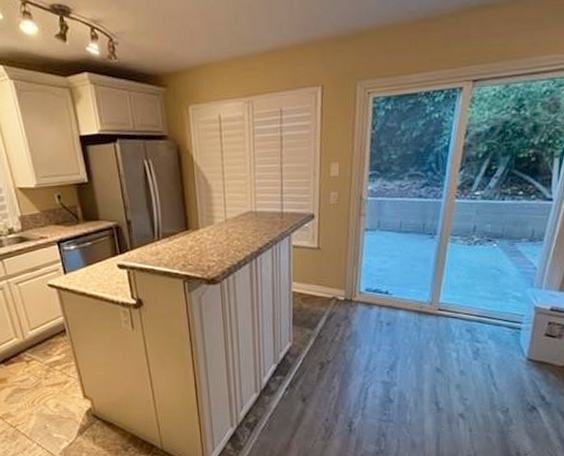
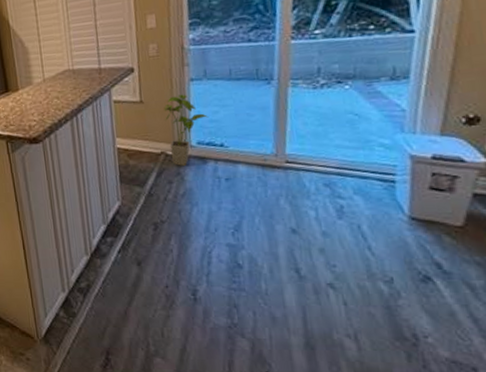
house plant: none [339,243,378,311] -> present [163,94,209,167]

